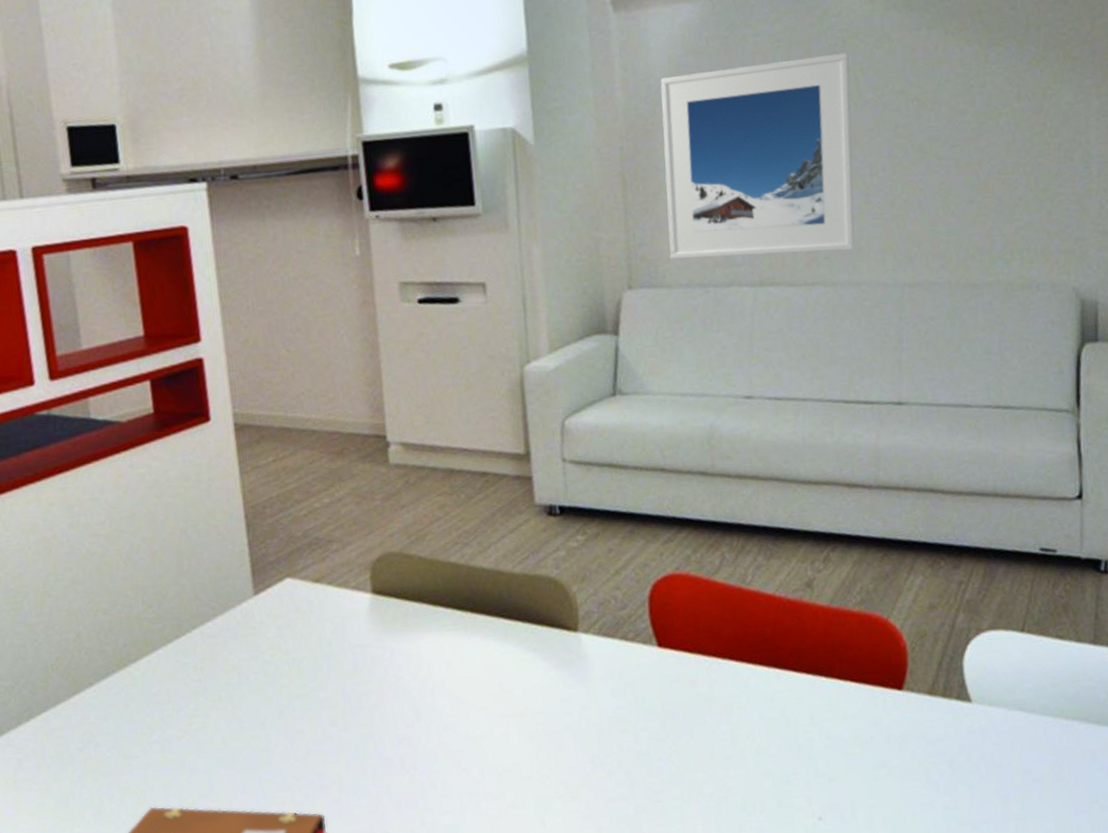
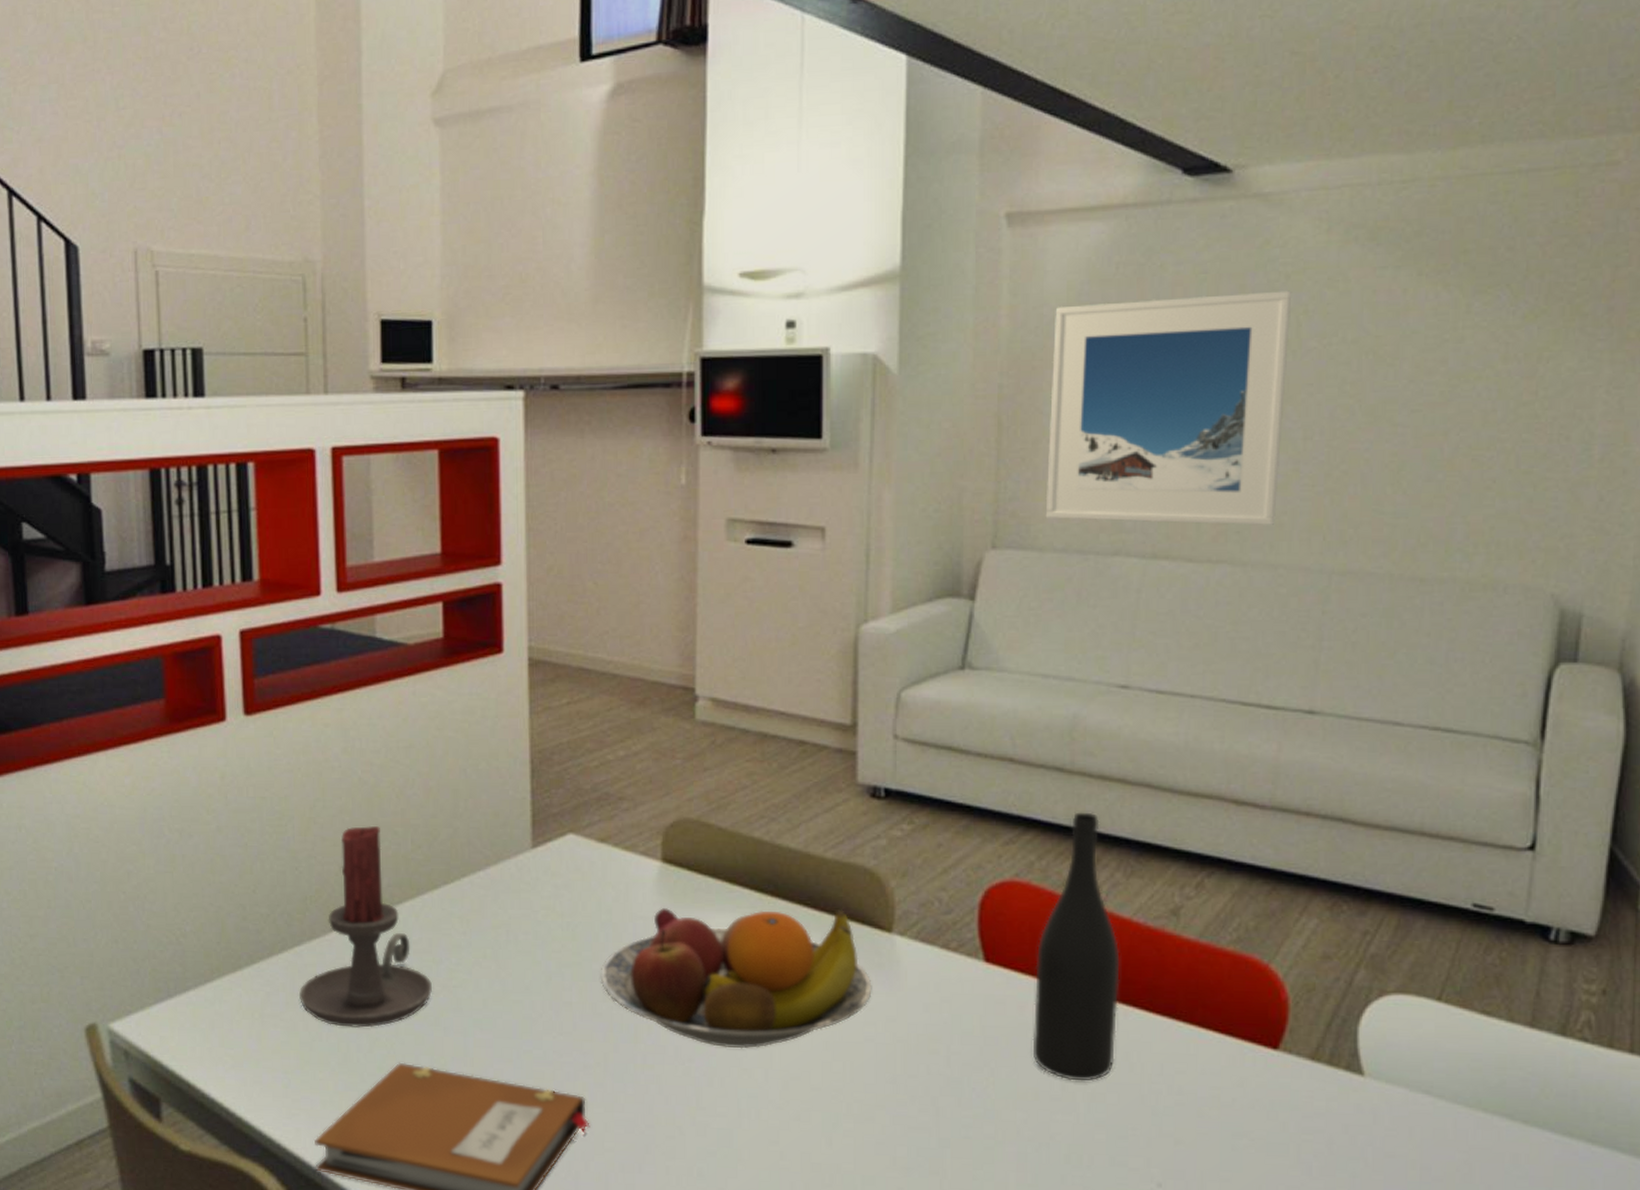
candle holder: none [49,592,175,782] -> present [298,826,432,1028]
fruit bowl: none [326,617,567,753] -> present [600,908,872,1049]
wine bottle: none [700,507,774,740] -> present [1032,812,1120,1082]

